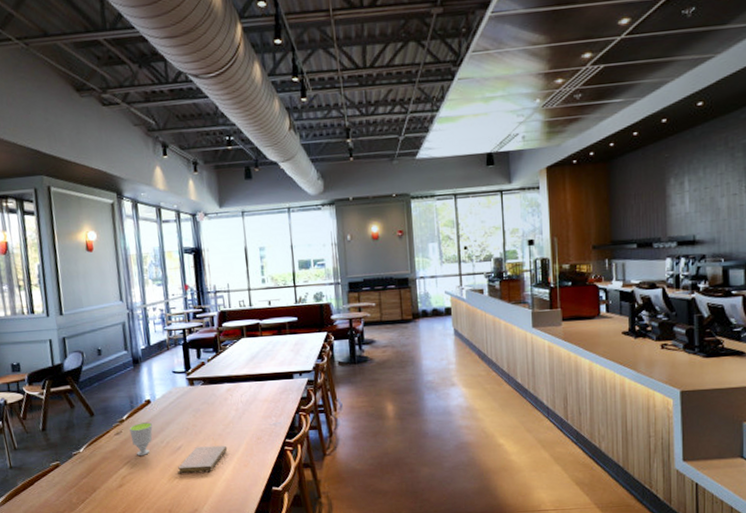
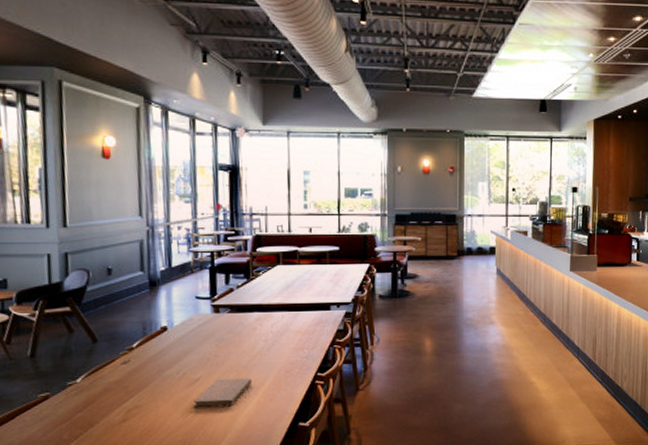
cup: present [129,422,153,456] -> none [139,351,167,387]

